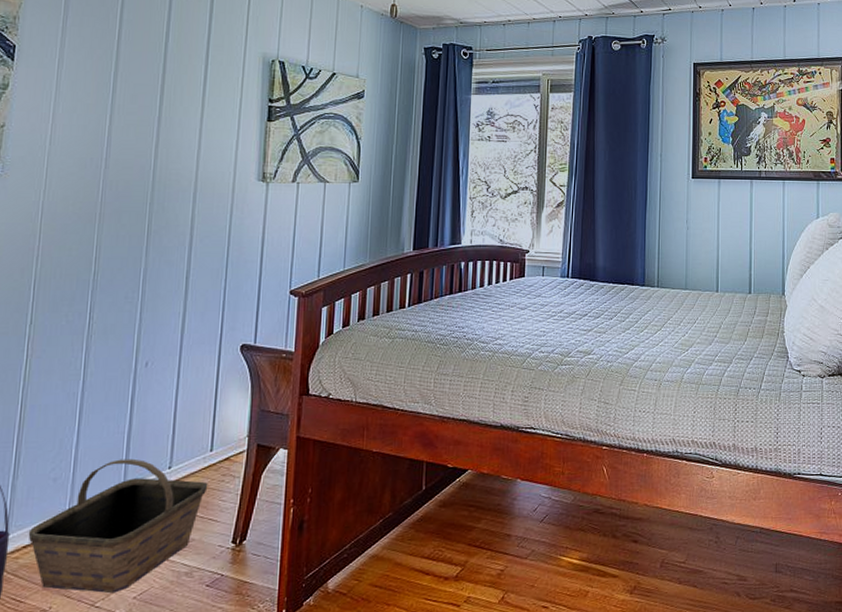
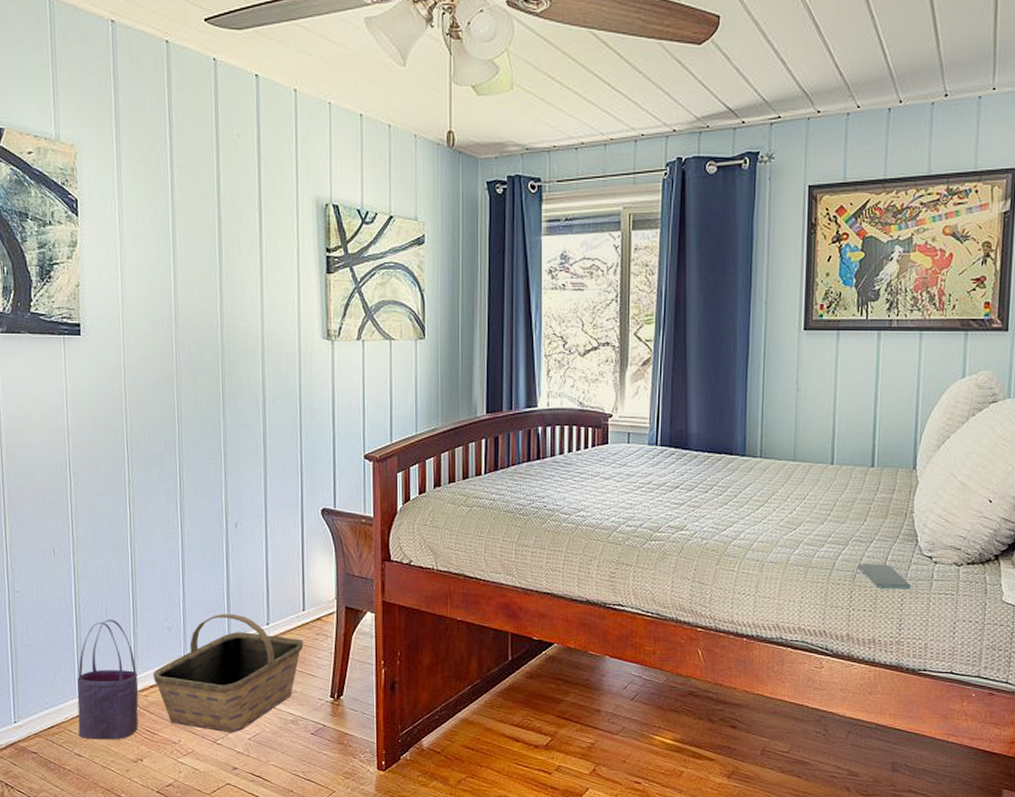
smartphone: none [741,378,785,402] -> present [858,563,912,590]

